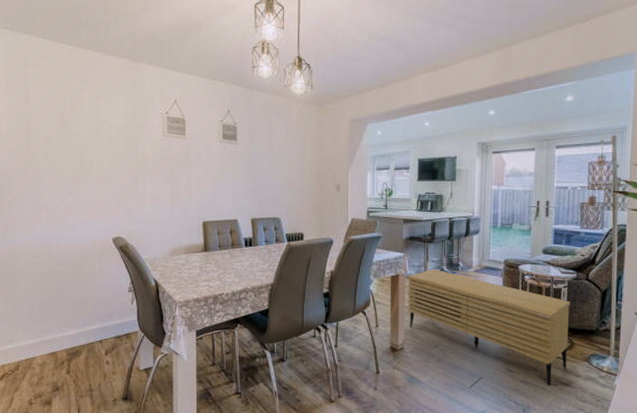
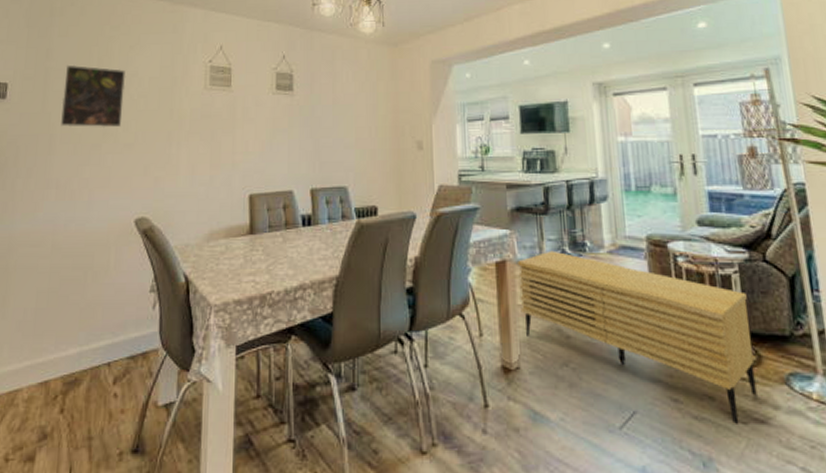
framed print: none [43,111,97,166] -> present [61,64,126,128]

